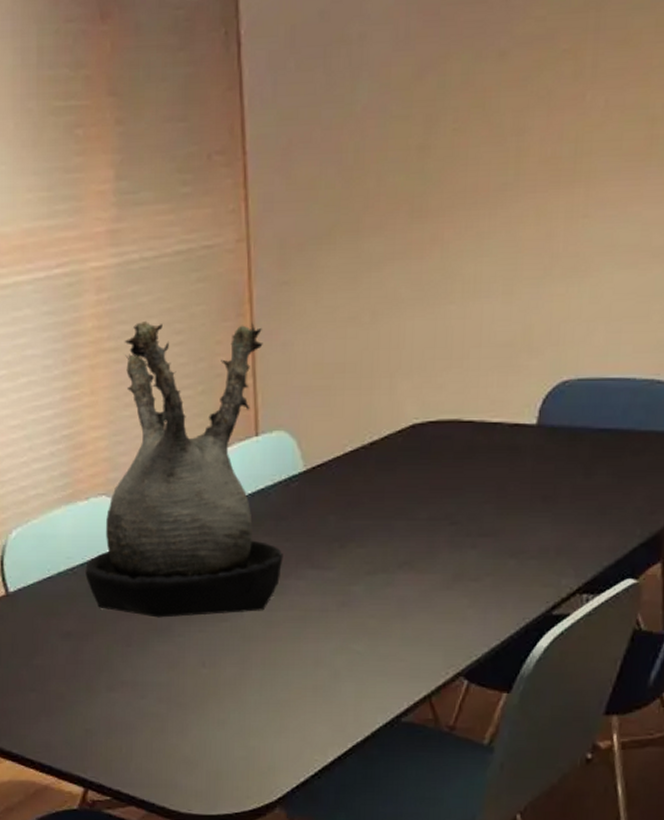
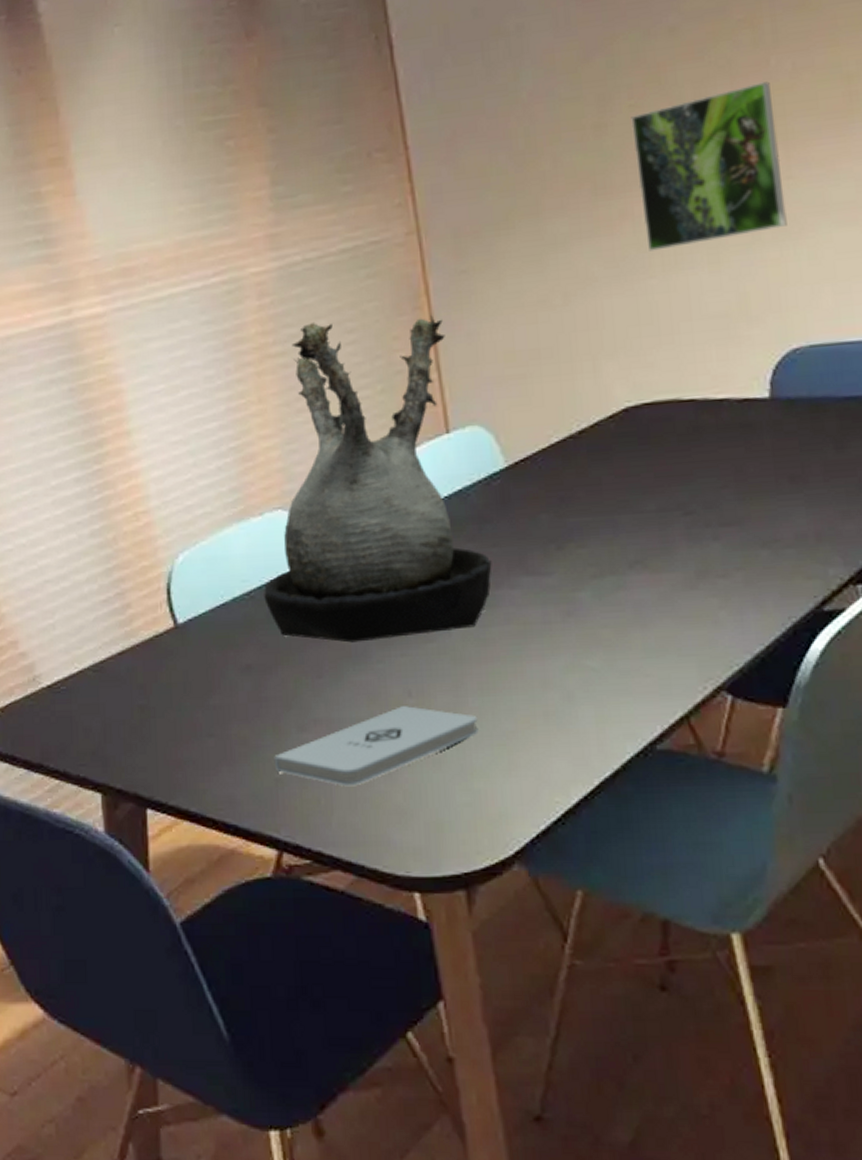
notepad: none [85,674,258,739] -> present [274,706,479,787]
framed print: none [451,117,582,278] -> present [631,81,787,251]

